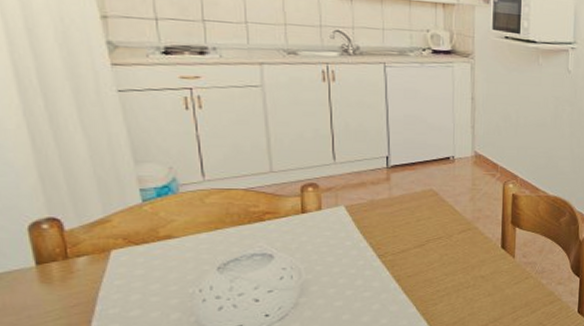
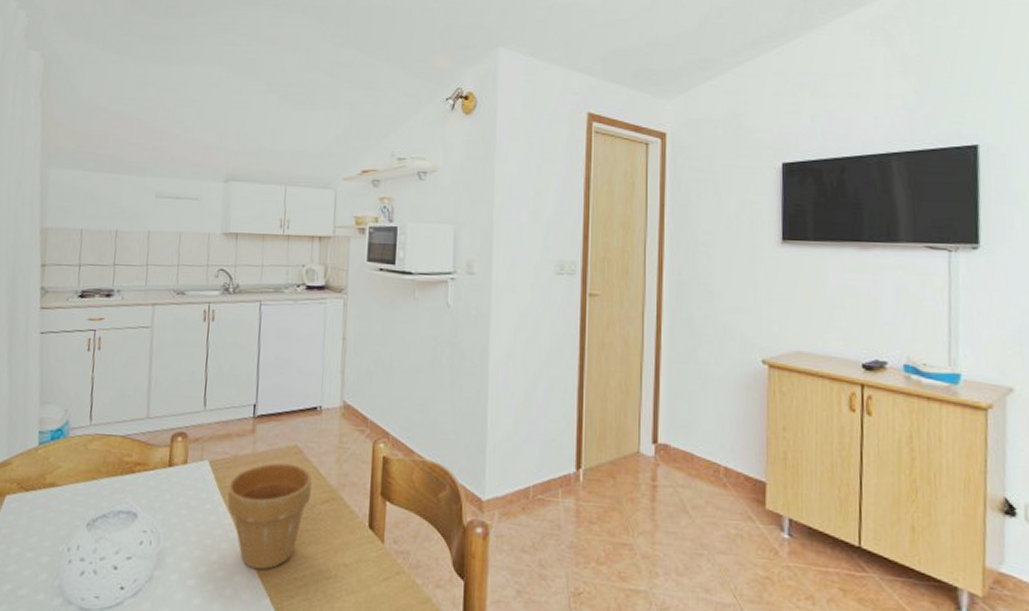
flower pot: none [367,204,448,288] -> present [227,463,312,570]

